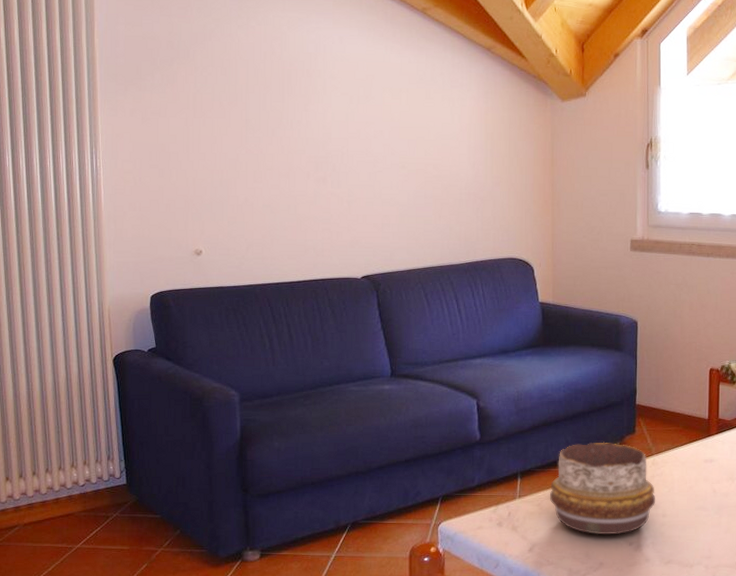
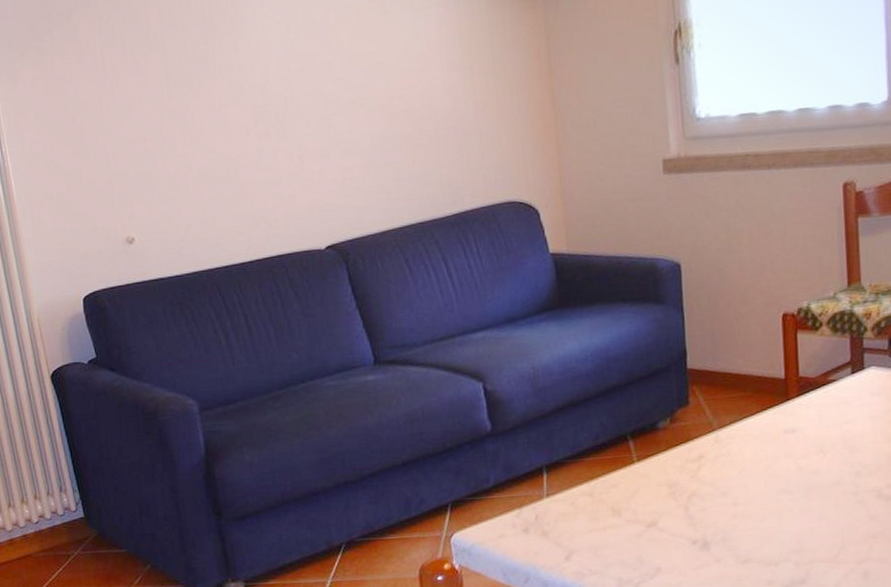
decorative bowl: present [550,442,655,535] -> none [585,419,723,535]

